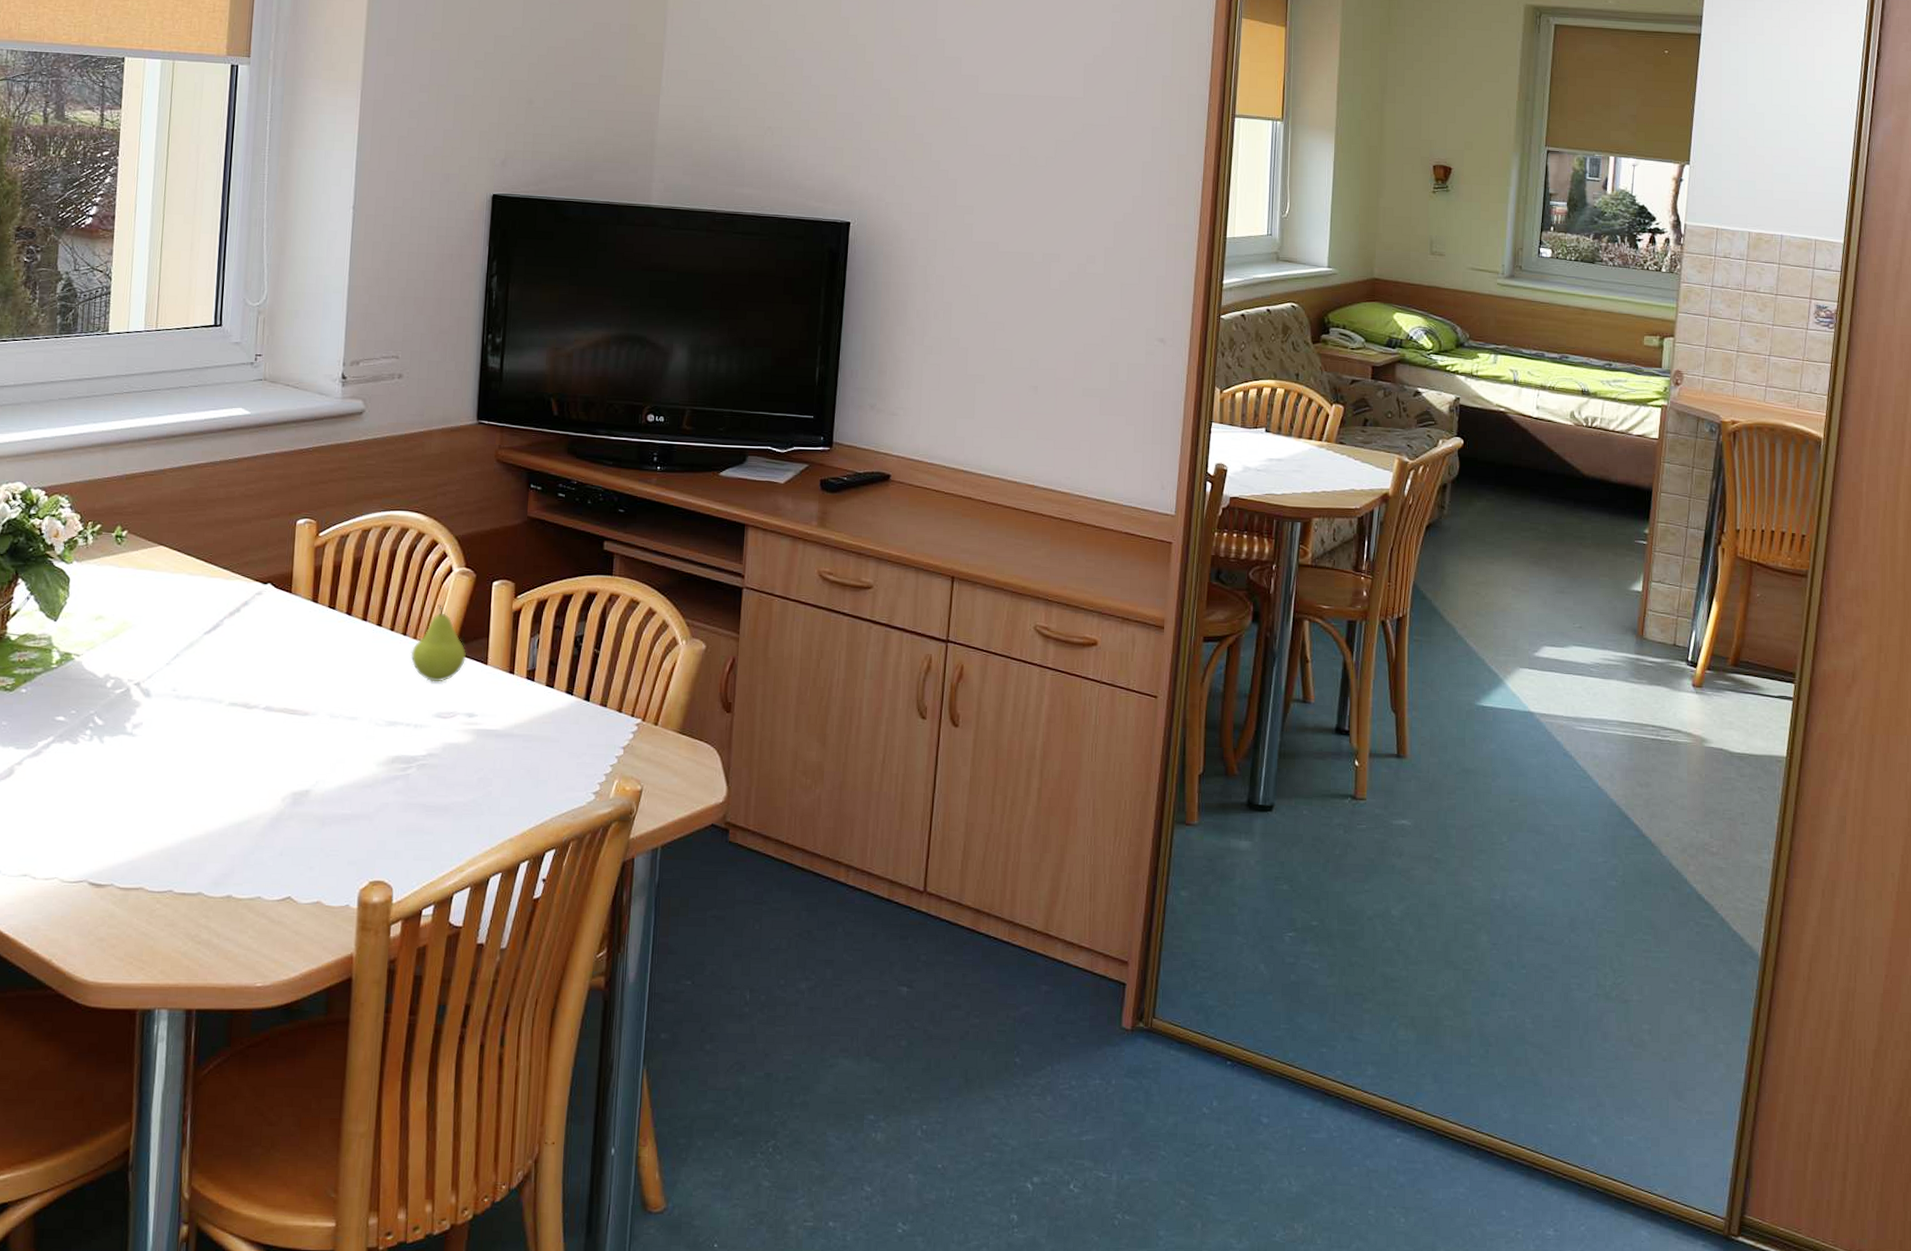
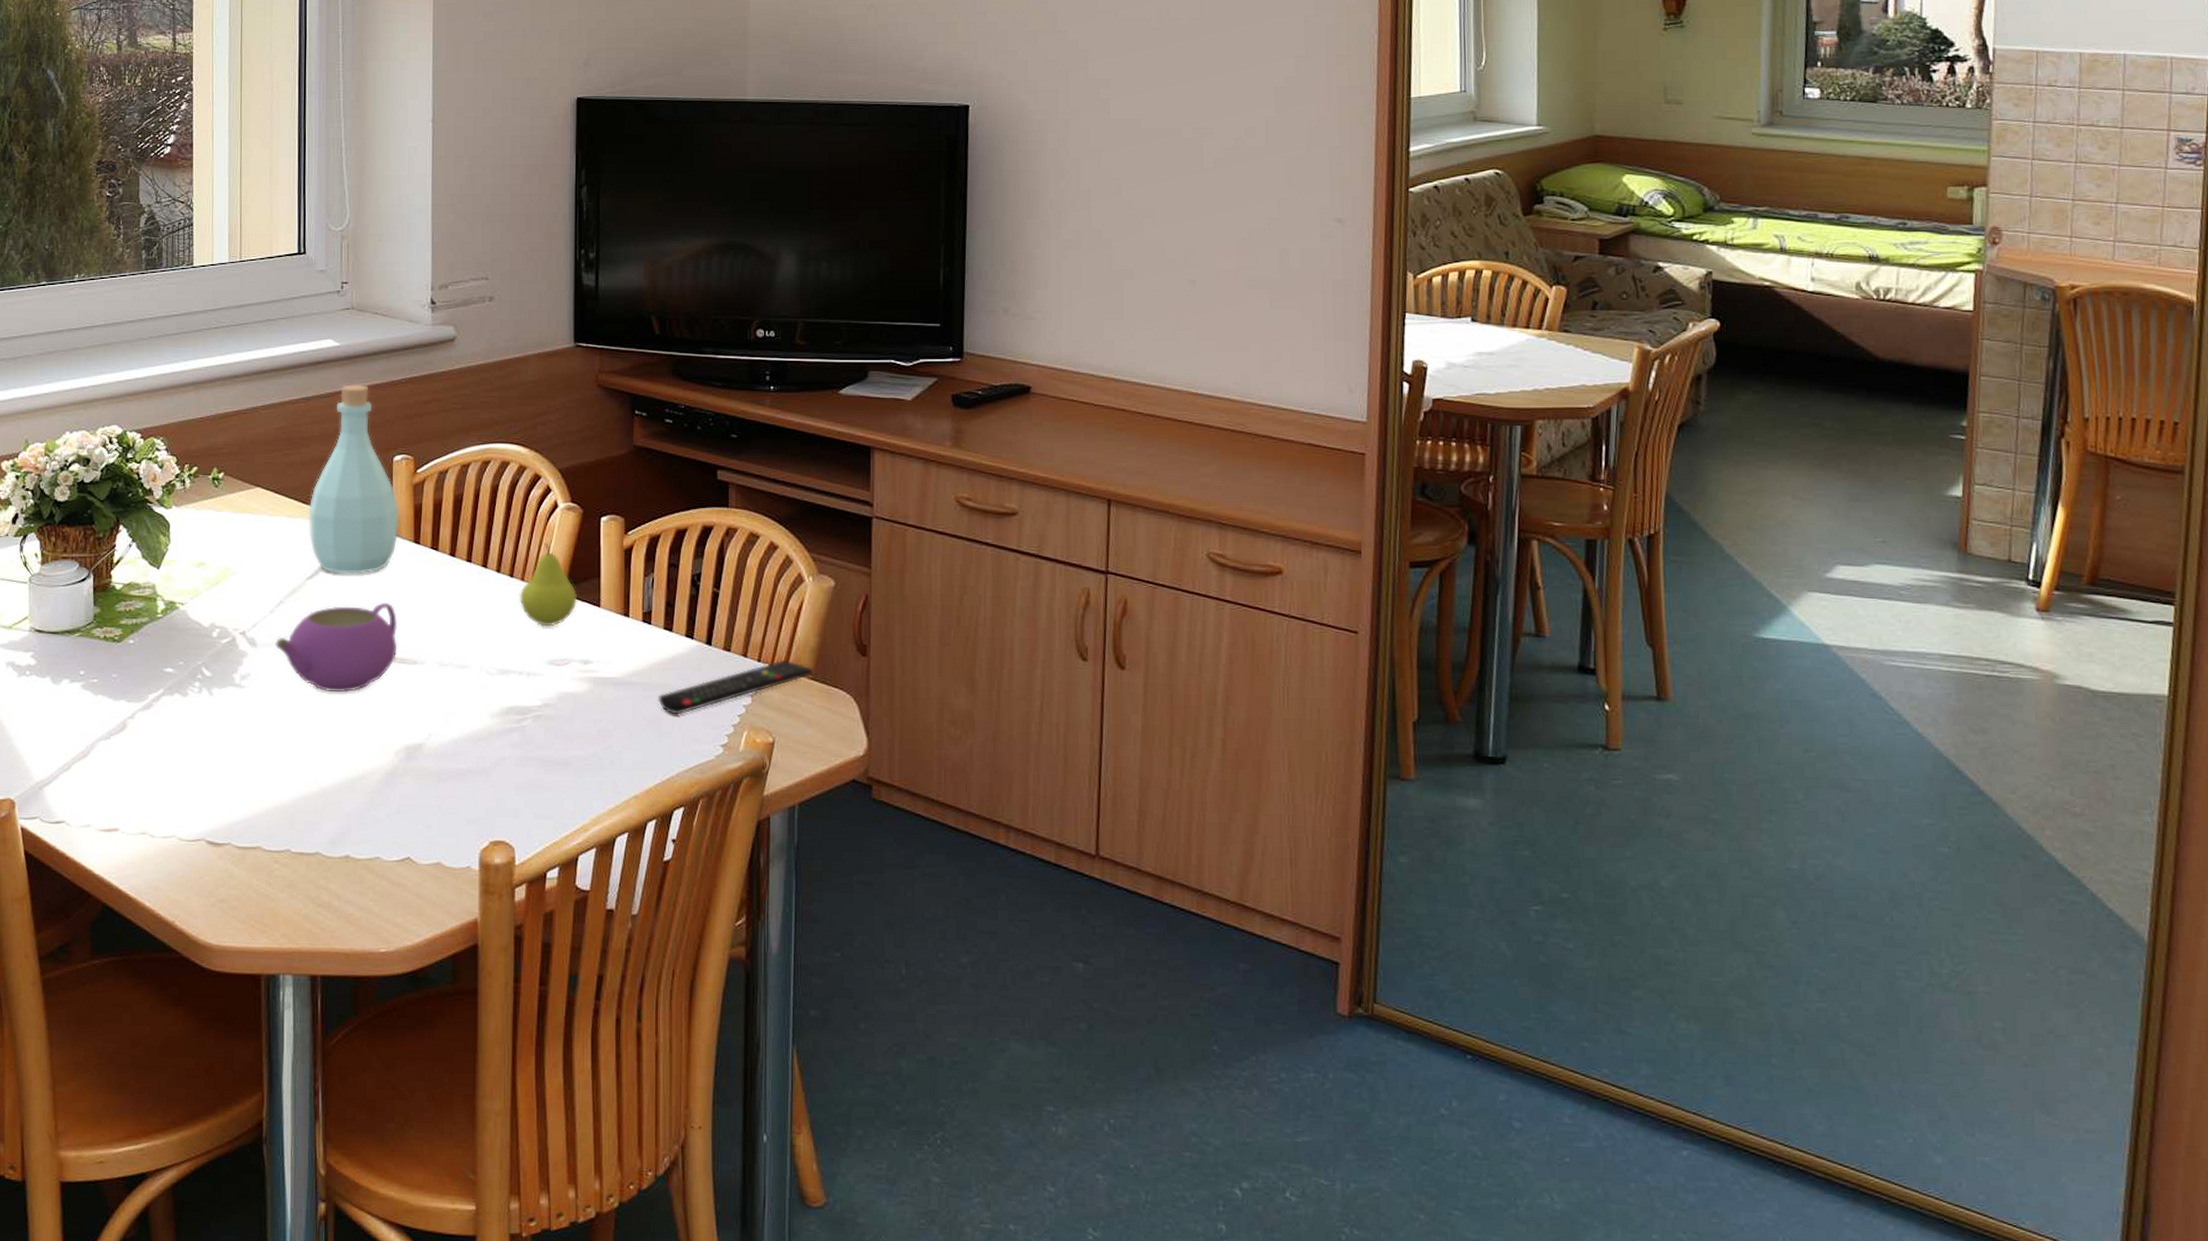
teapot: none [169,656,292,742] -> present [275,602,398,693]
bottle: none [209,451,299,630] -> present [308,384,399,574]
remote control: none [537,714,681,765] -> present [658,659,813,715]

